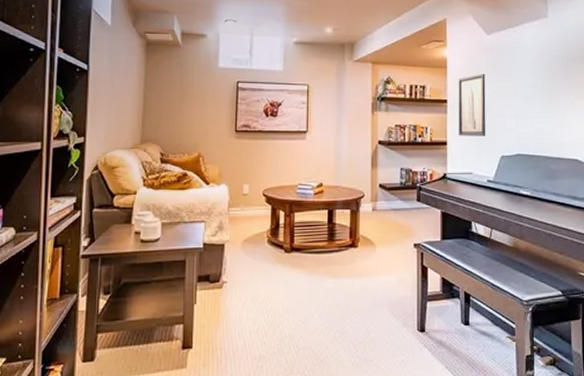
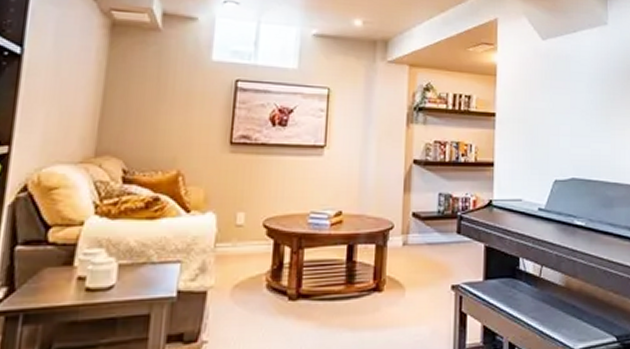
wall art: present [458,73,486,136] -> none [508,84,539,157]

